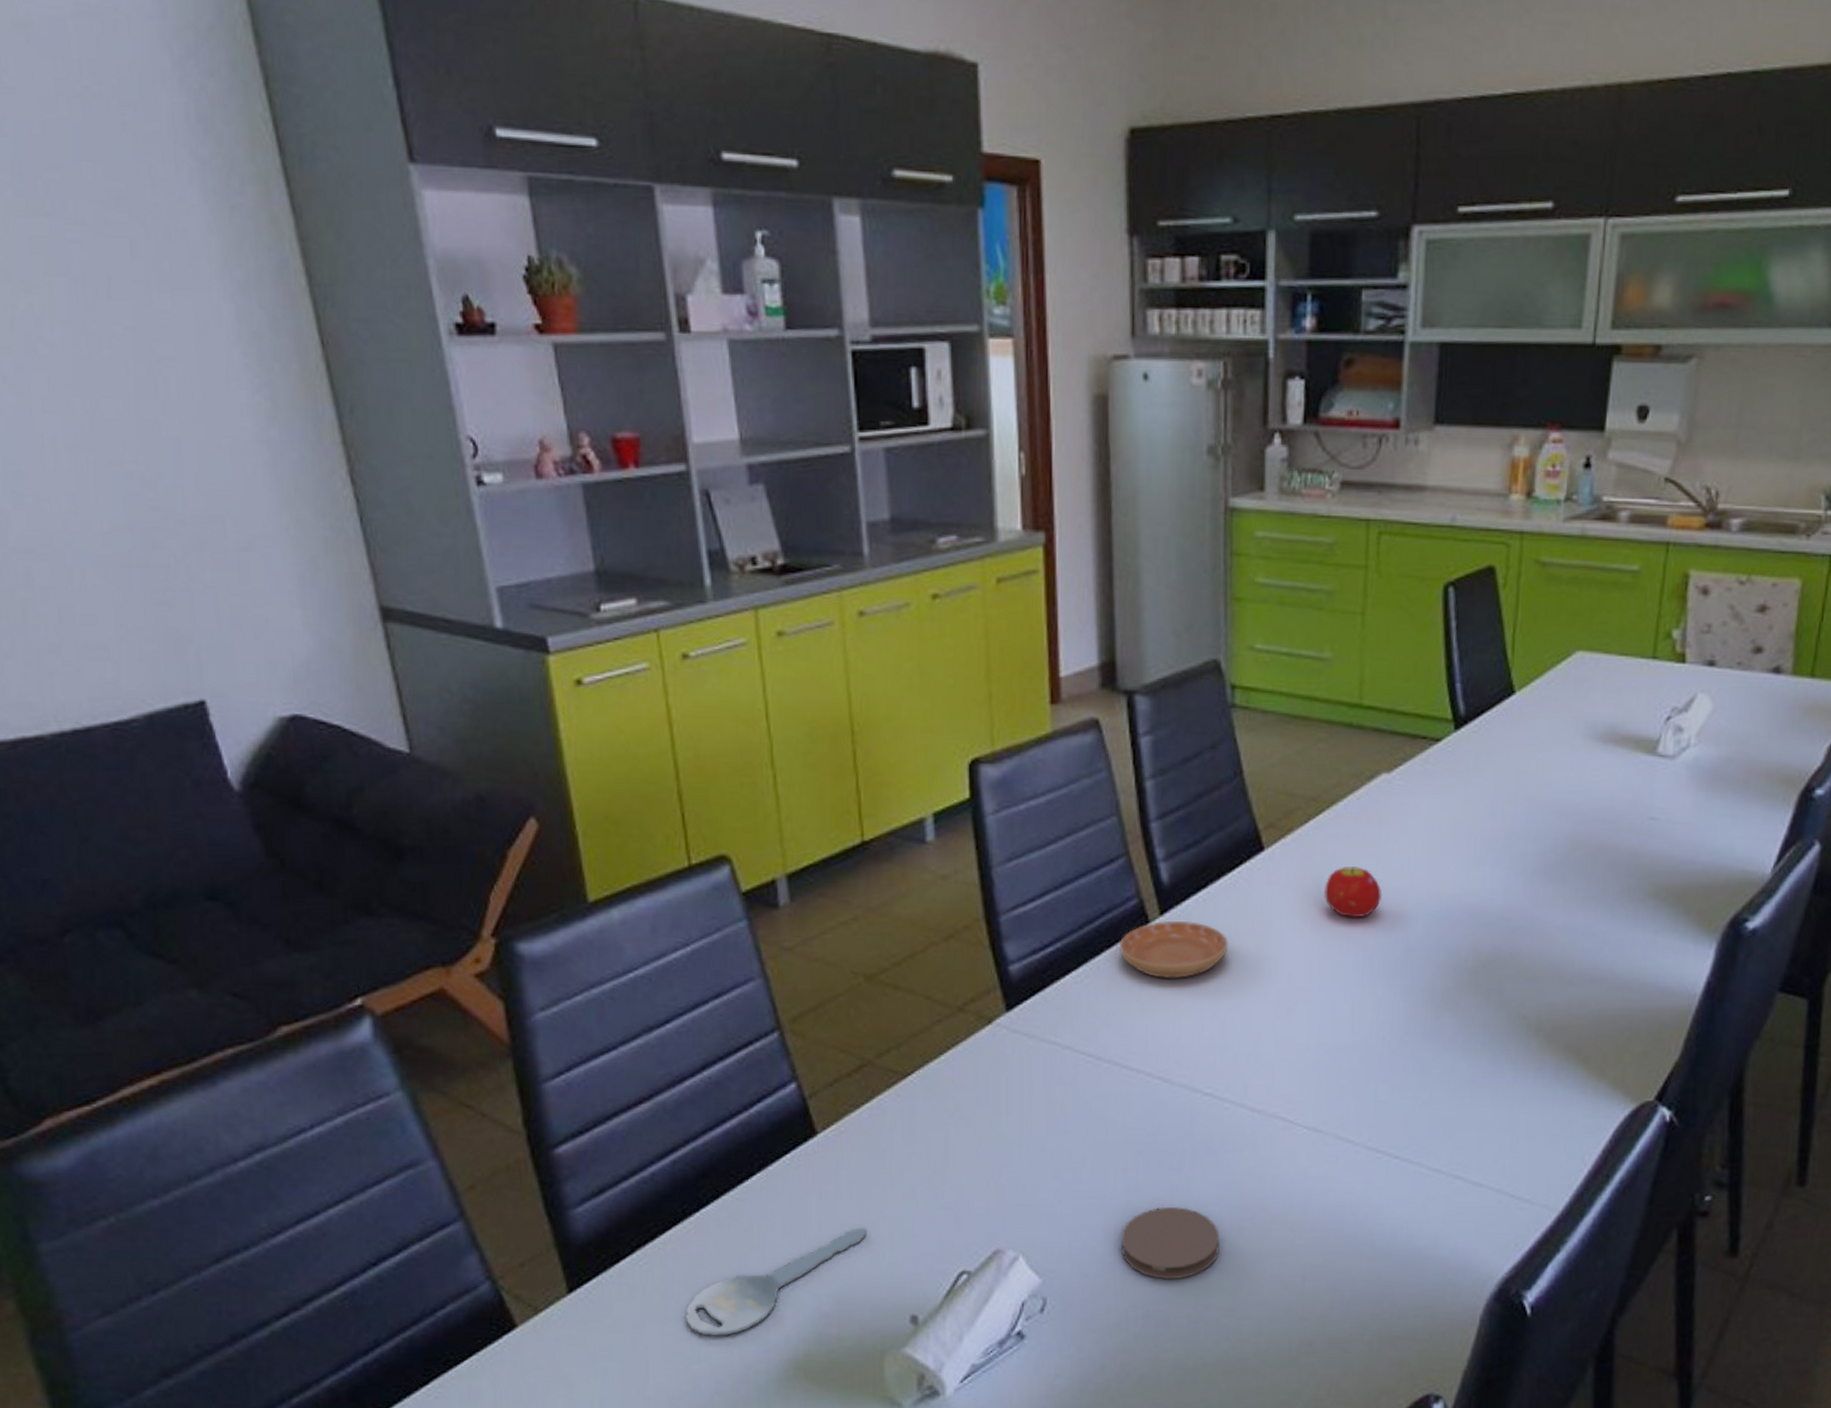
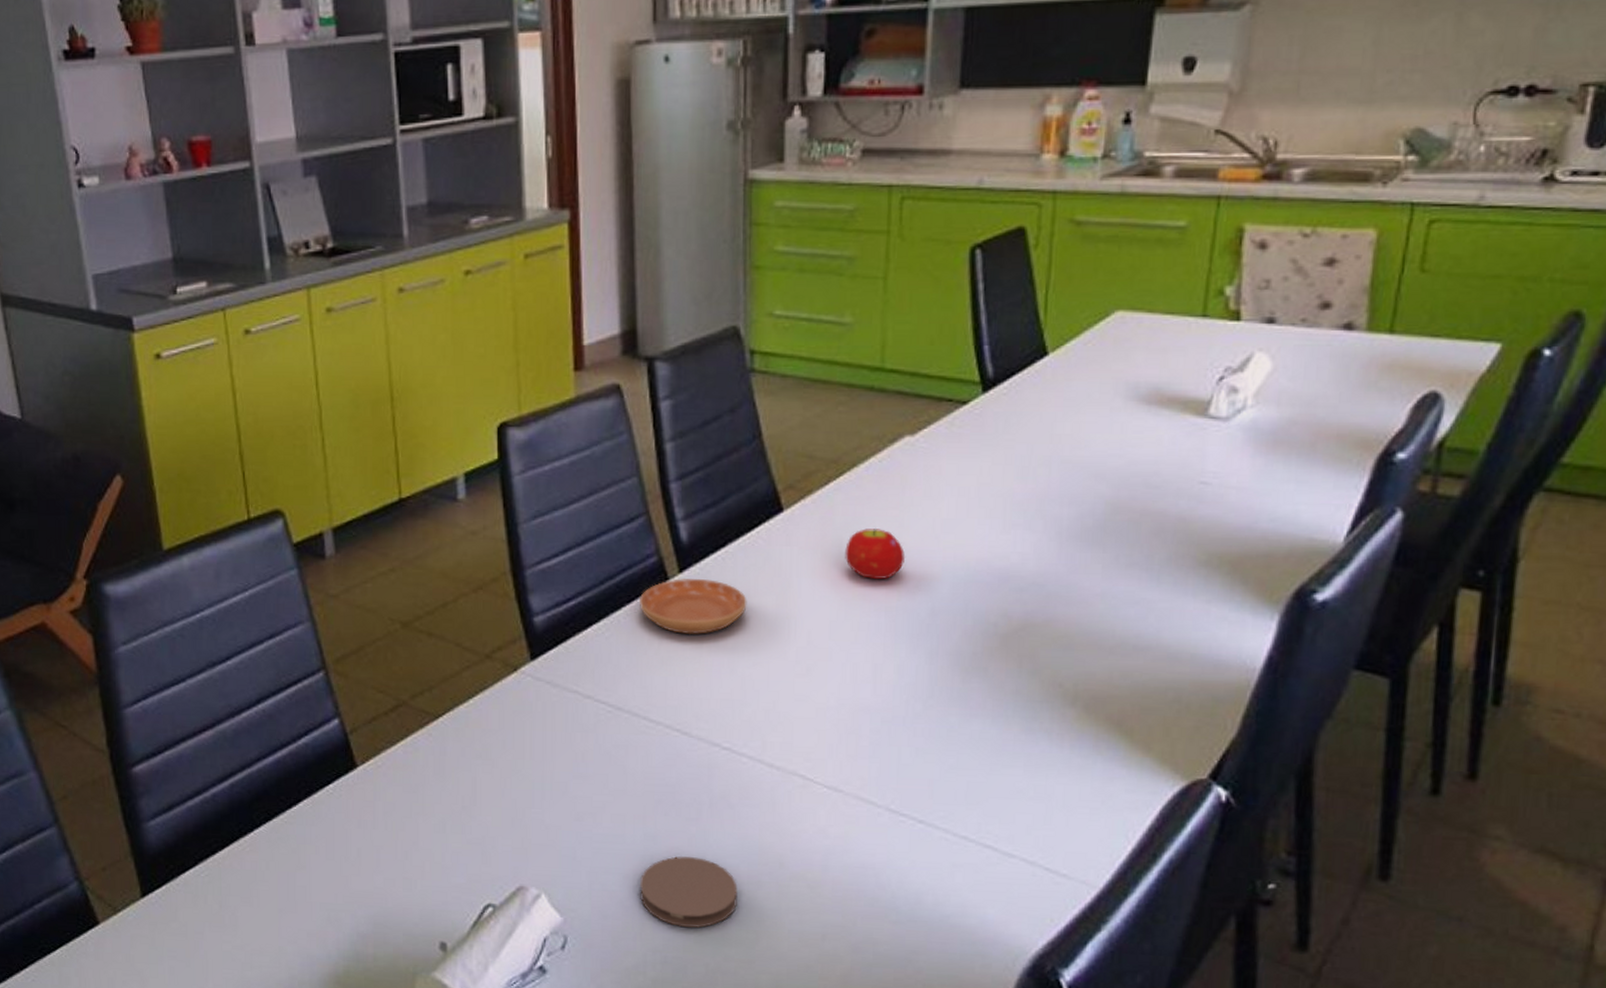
key: present [686,1227,867,1336] -> none [241,856,401,947]

